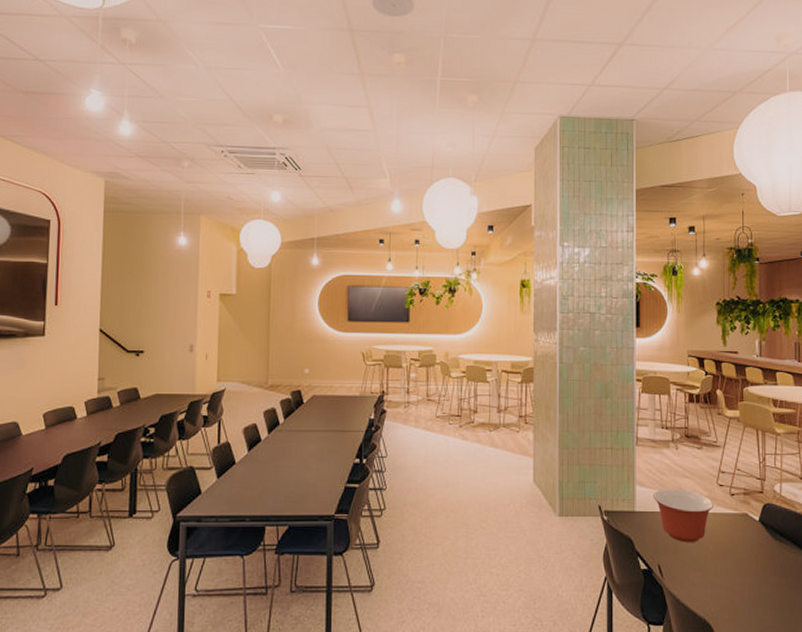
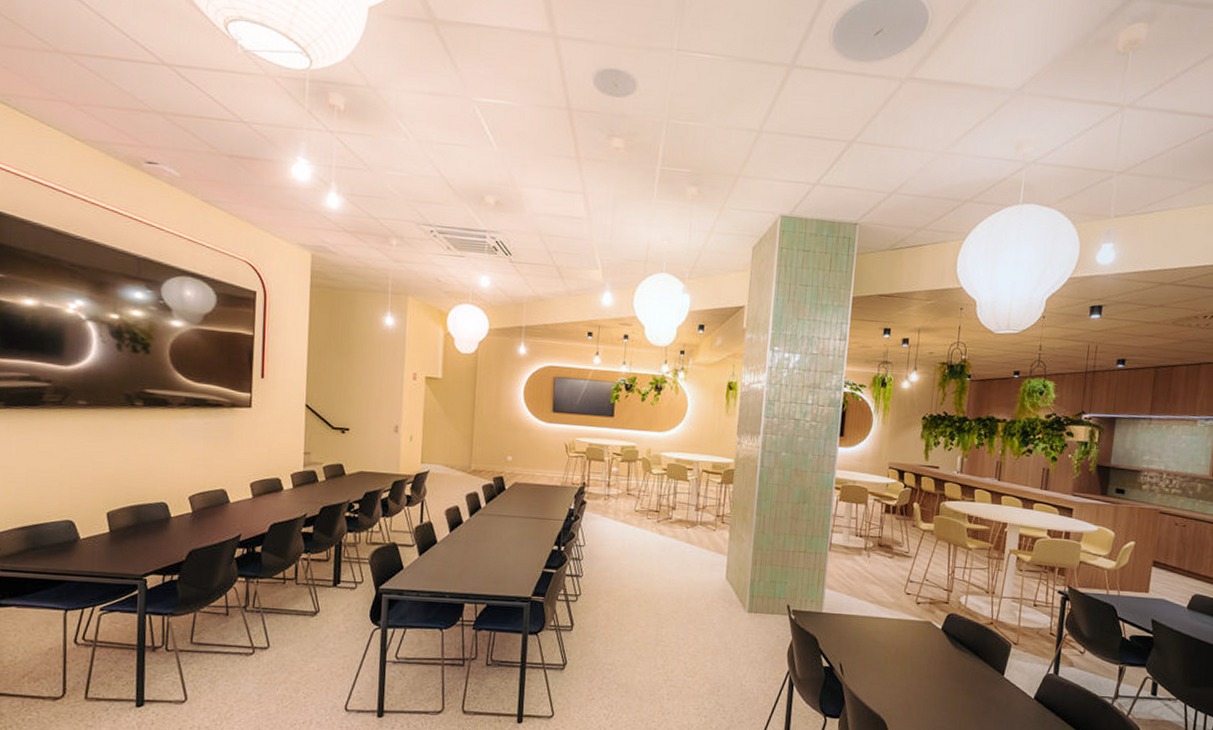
mixing bowl: present [653,489,713,543] -> none [841,593,899,646]

